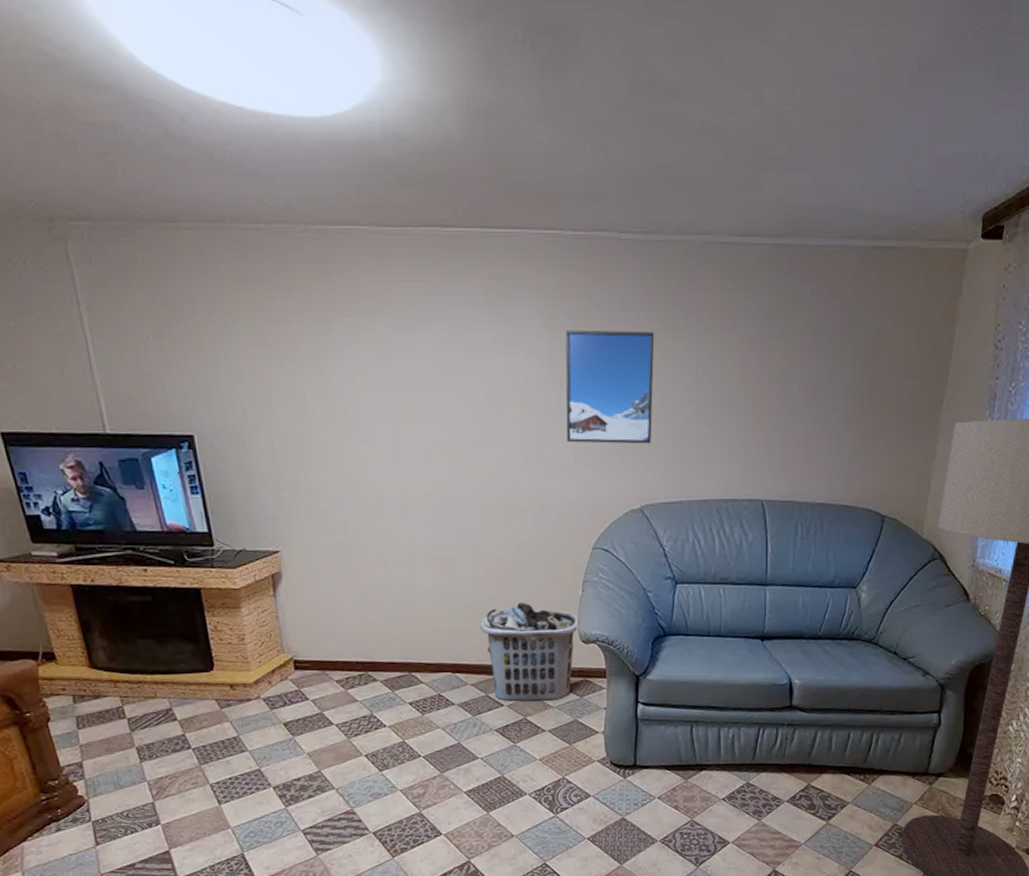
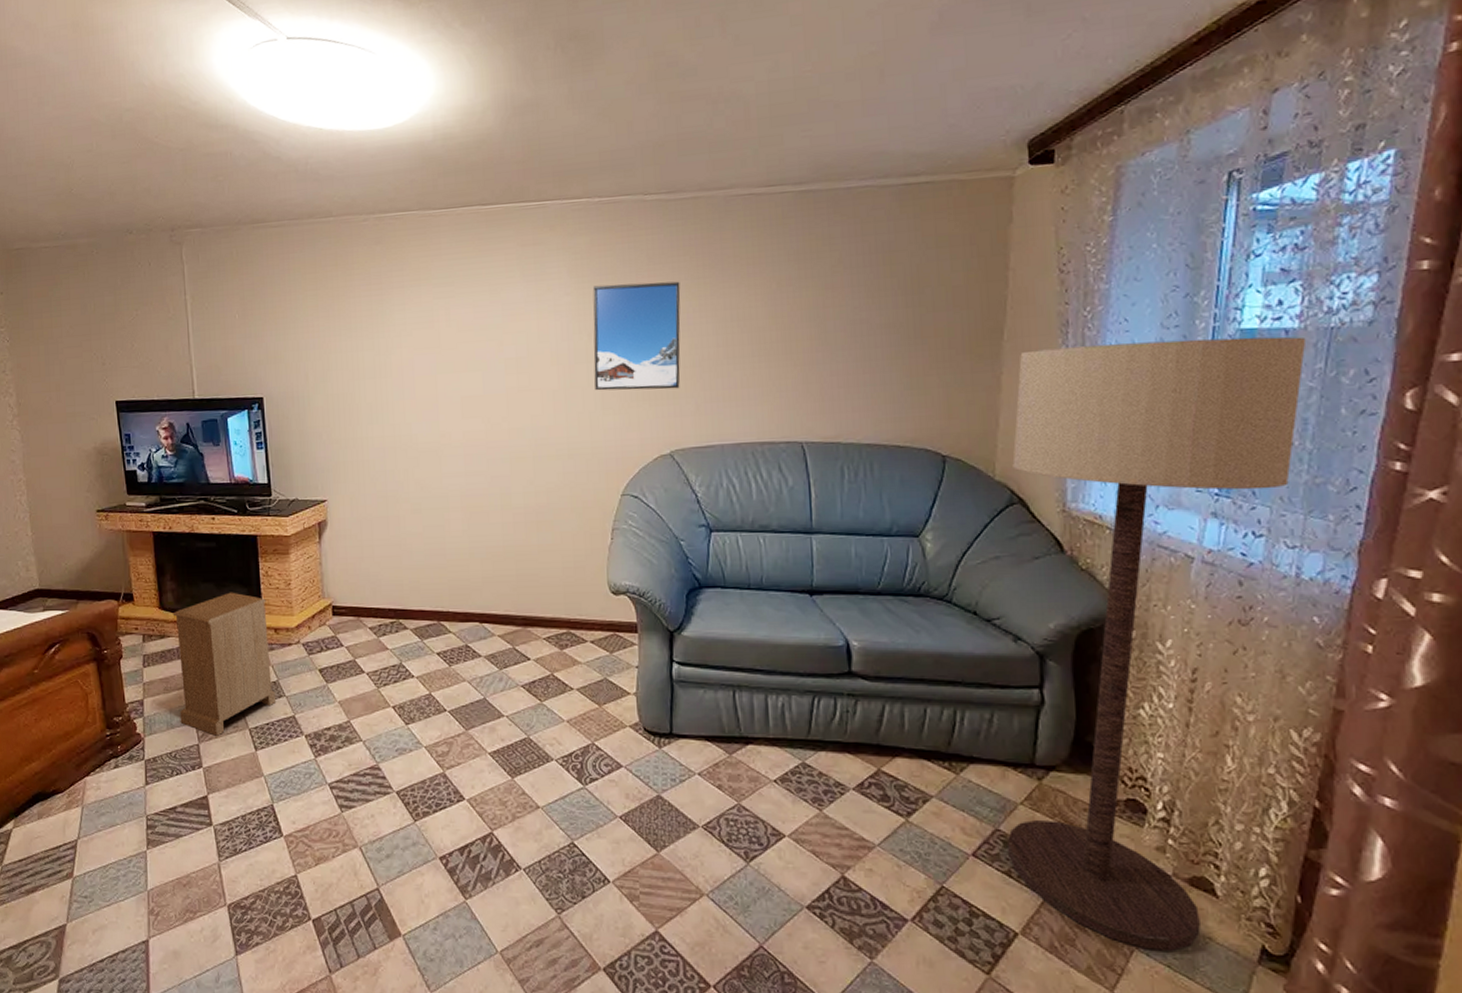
nightstand: none [106,648,239,793] -> present [172,592,277,736]
clothes hamper: present [480,603,581,702] -> none [508,551,610,656]

